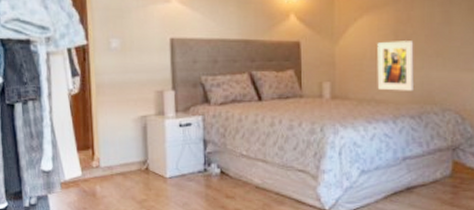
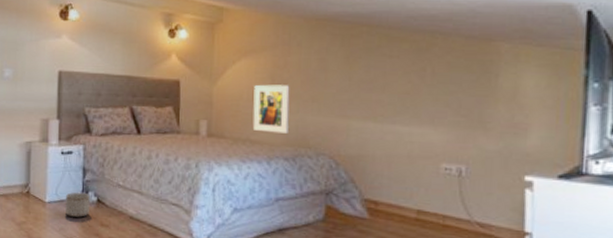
planter: none [188,165,214,191] -> present [66,192,91,217]

